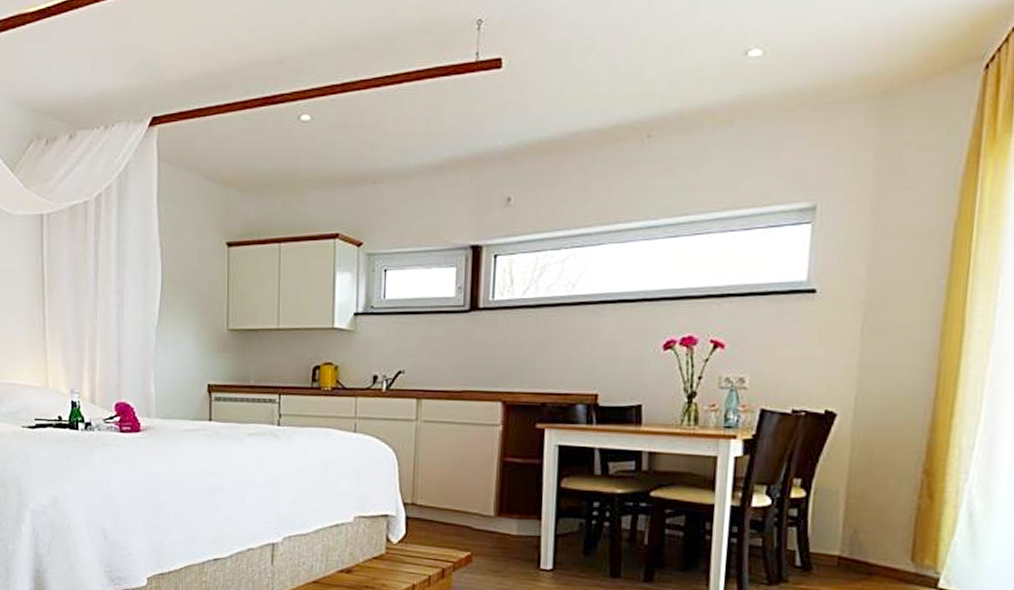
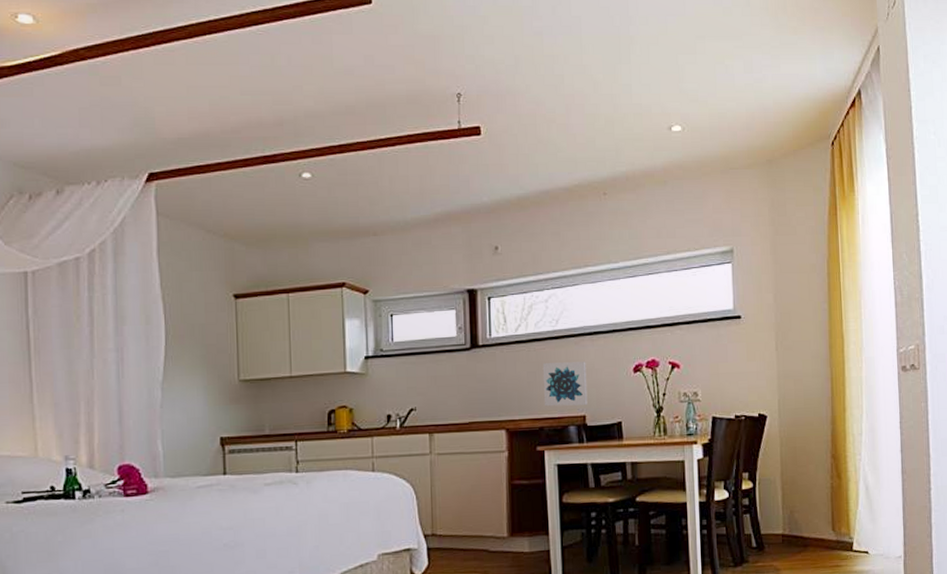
wall art: none [549,332,605,382] -> present [542,362,588,407]

